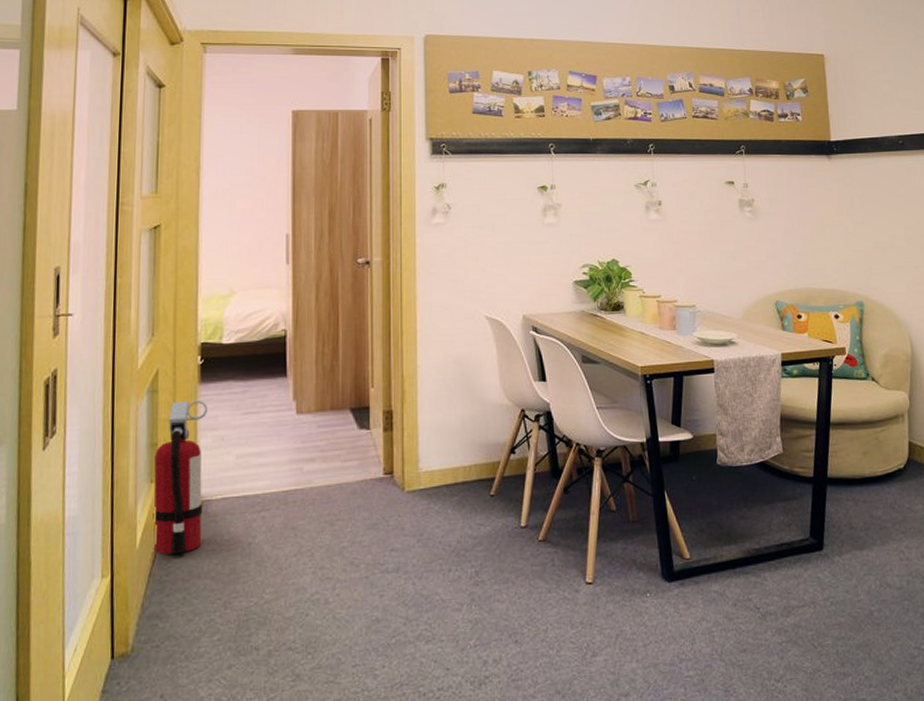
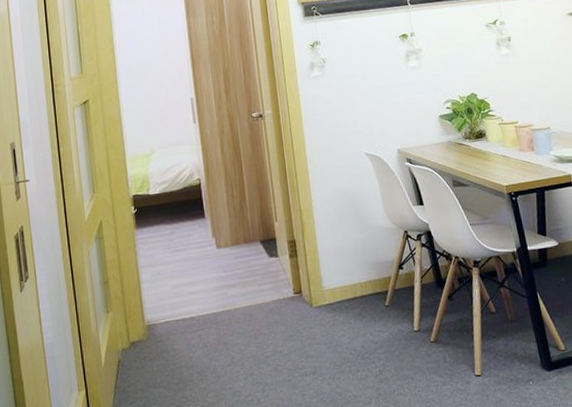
fire extinguisher: present [153,400,208,555] -> none [107,242,153,370]

